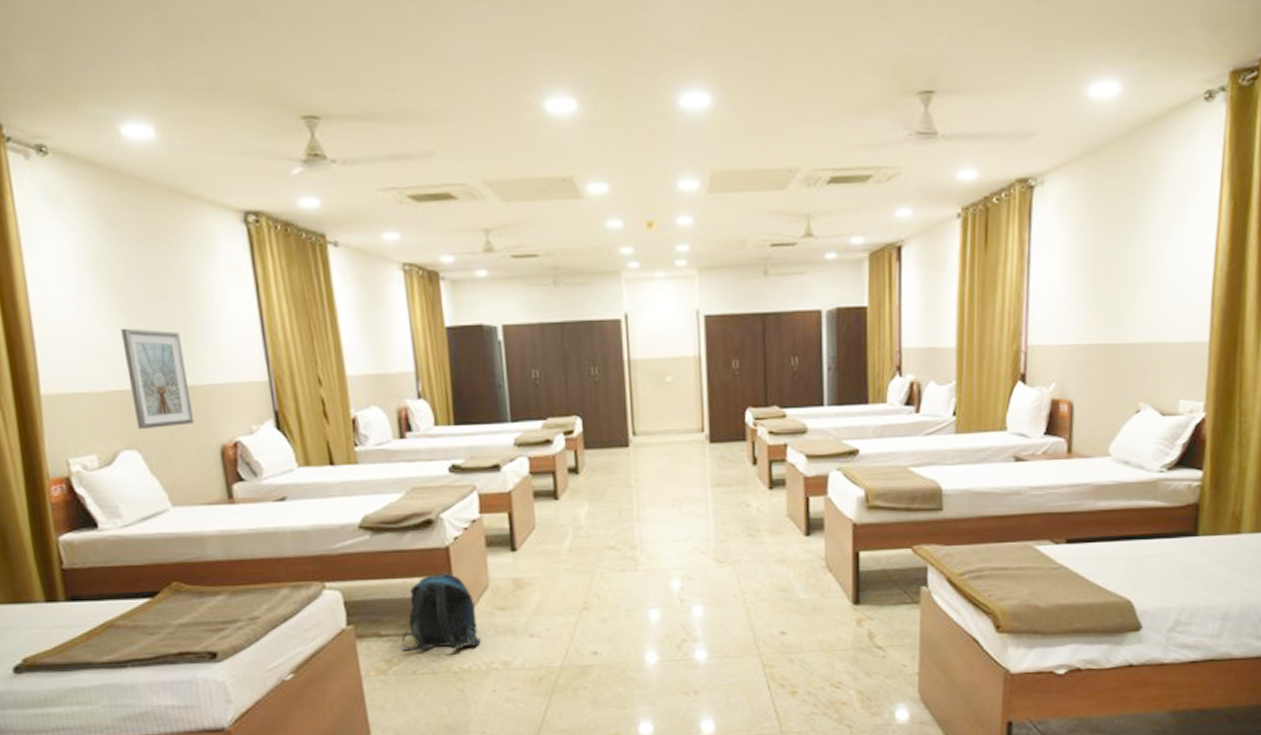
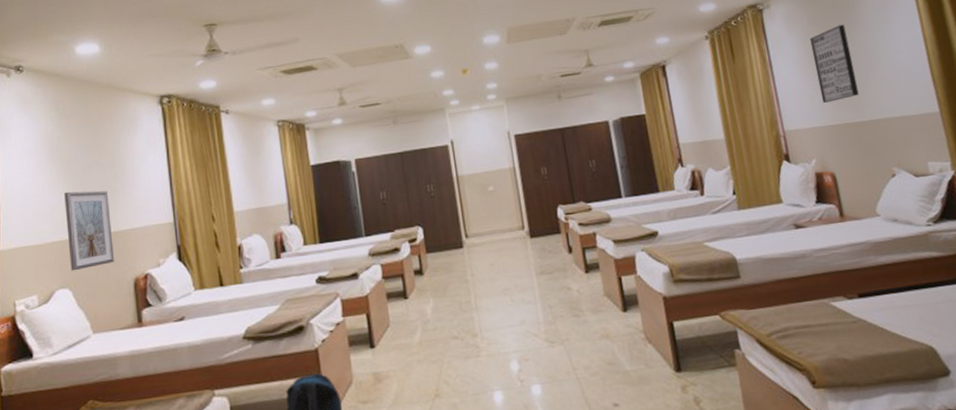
wall art: none [1079,218,1128,317] -> present [810,24,859,104]

